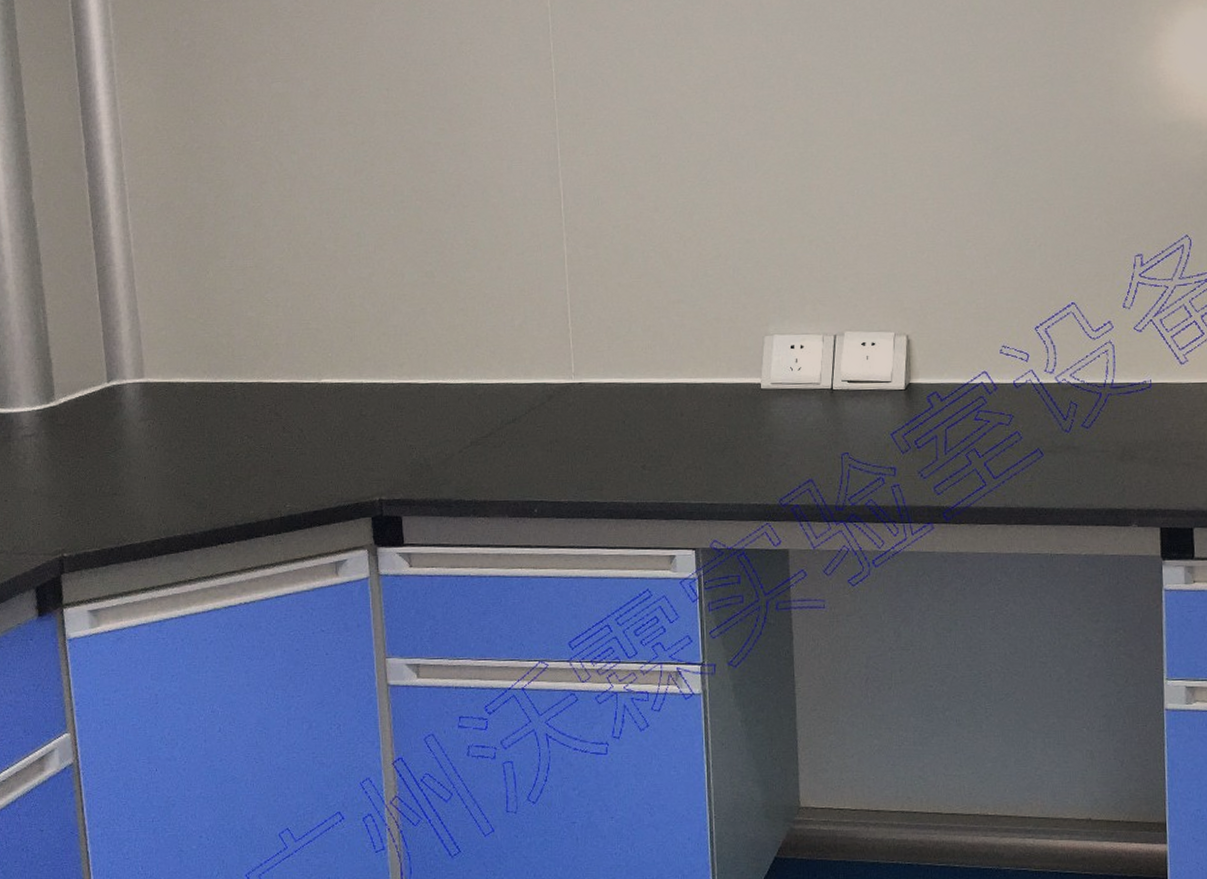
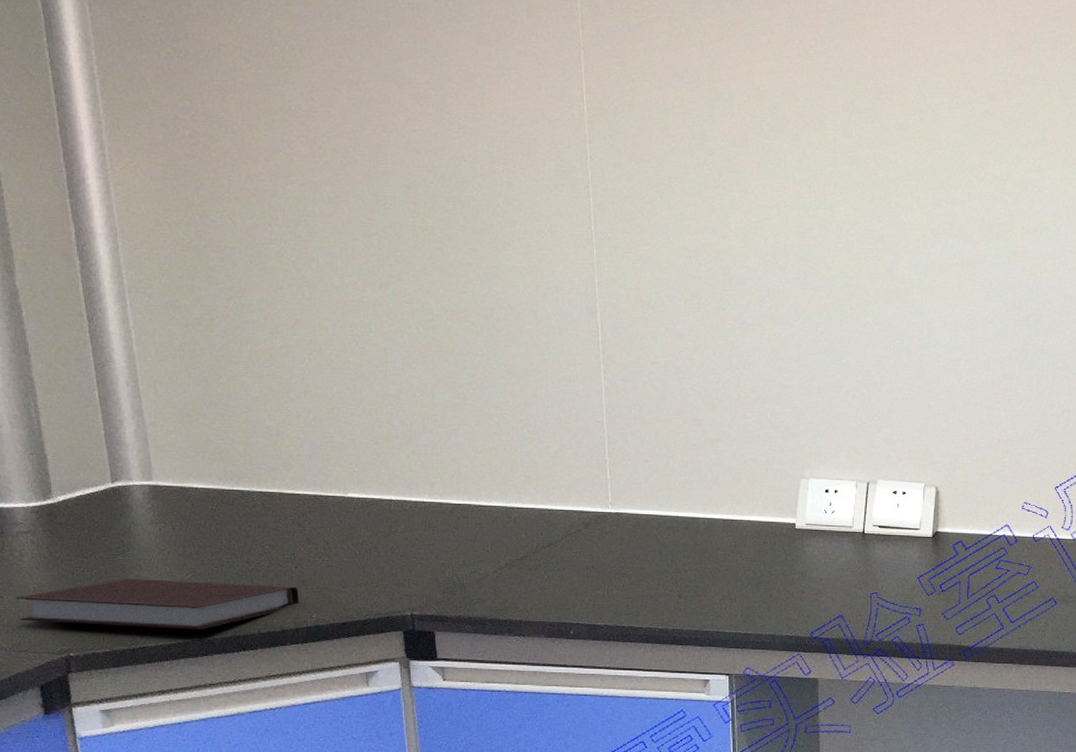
notebook: none [18,476,274,525] -> present [15,579,299,630]

